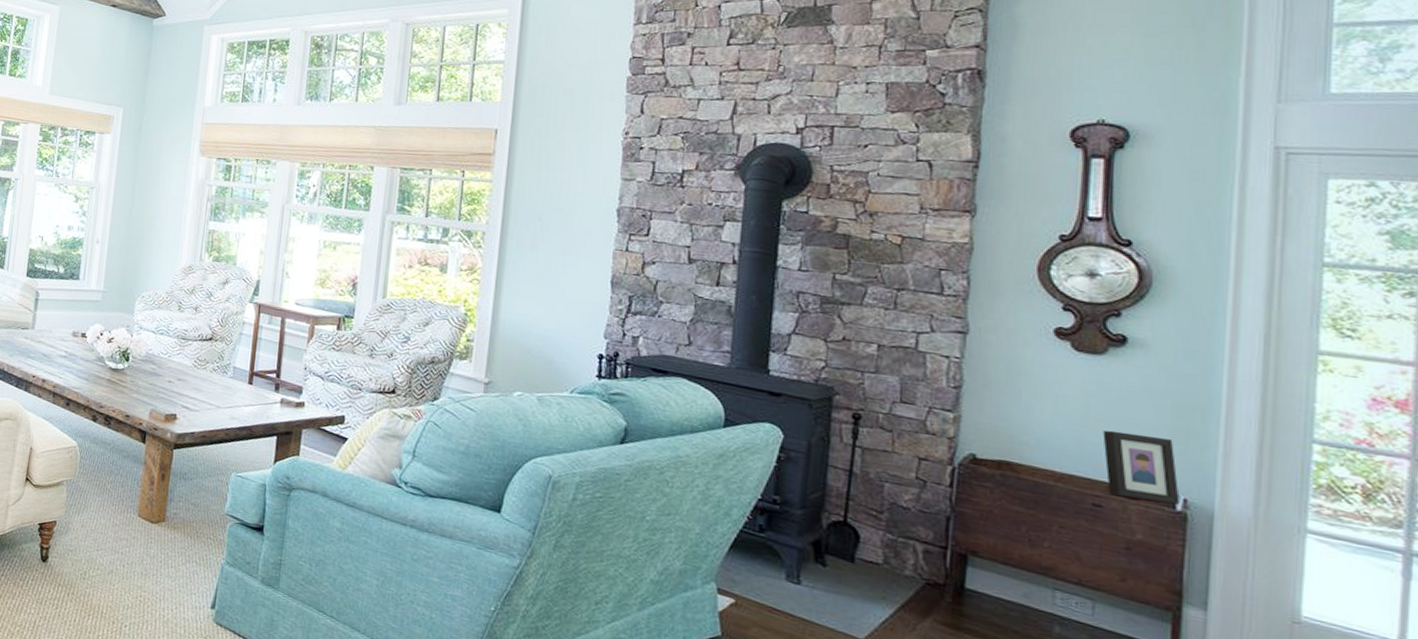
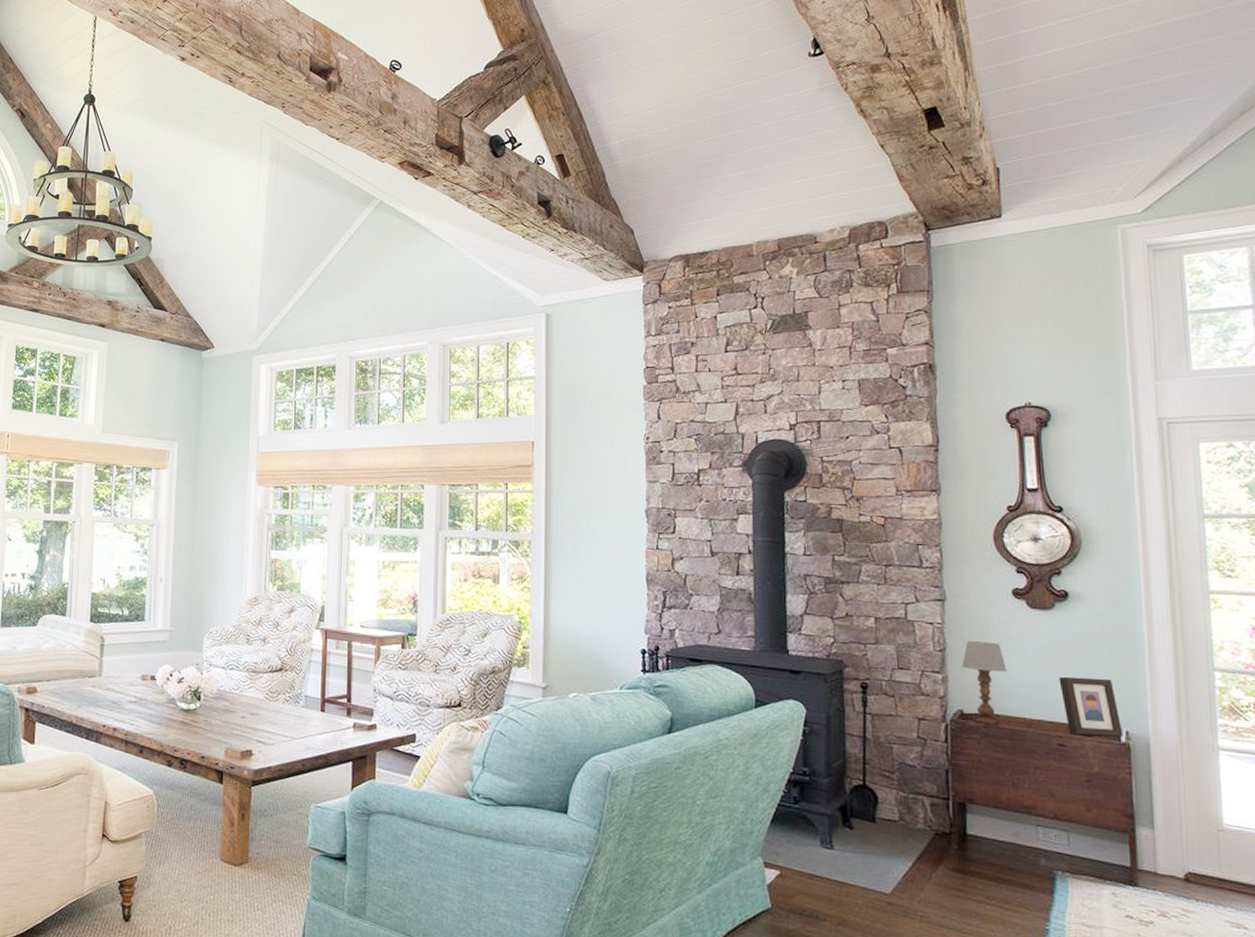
table lamp: none [980,380,1037,476] -> present [962,641,1007,726]

